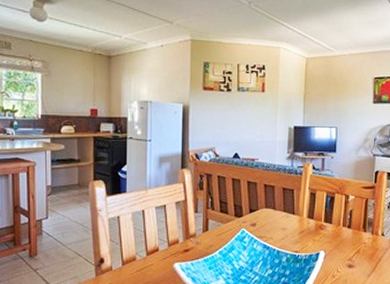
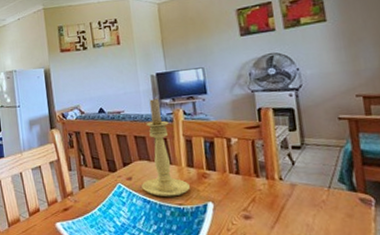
candle holder: none [264,150,308,245] -> present [141,98,191,197]

